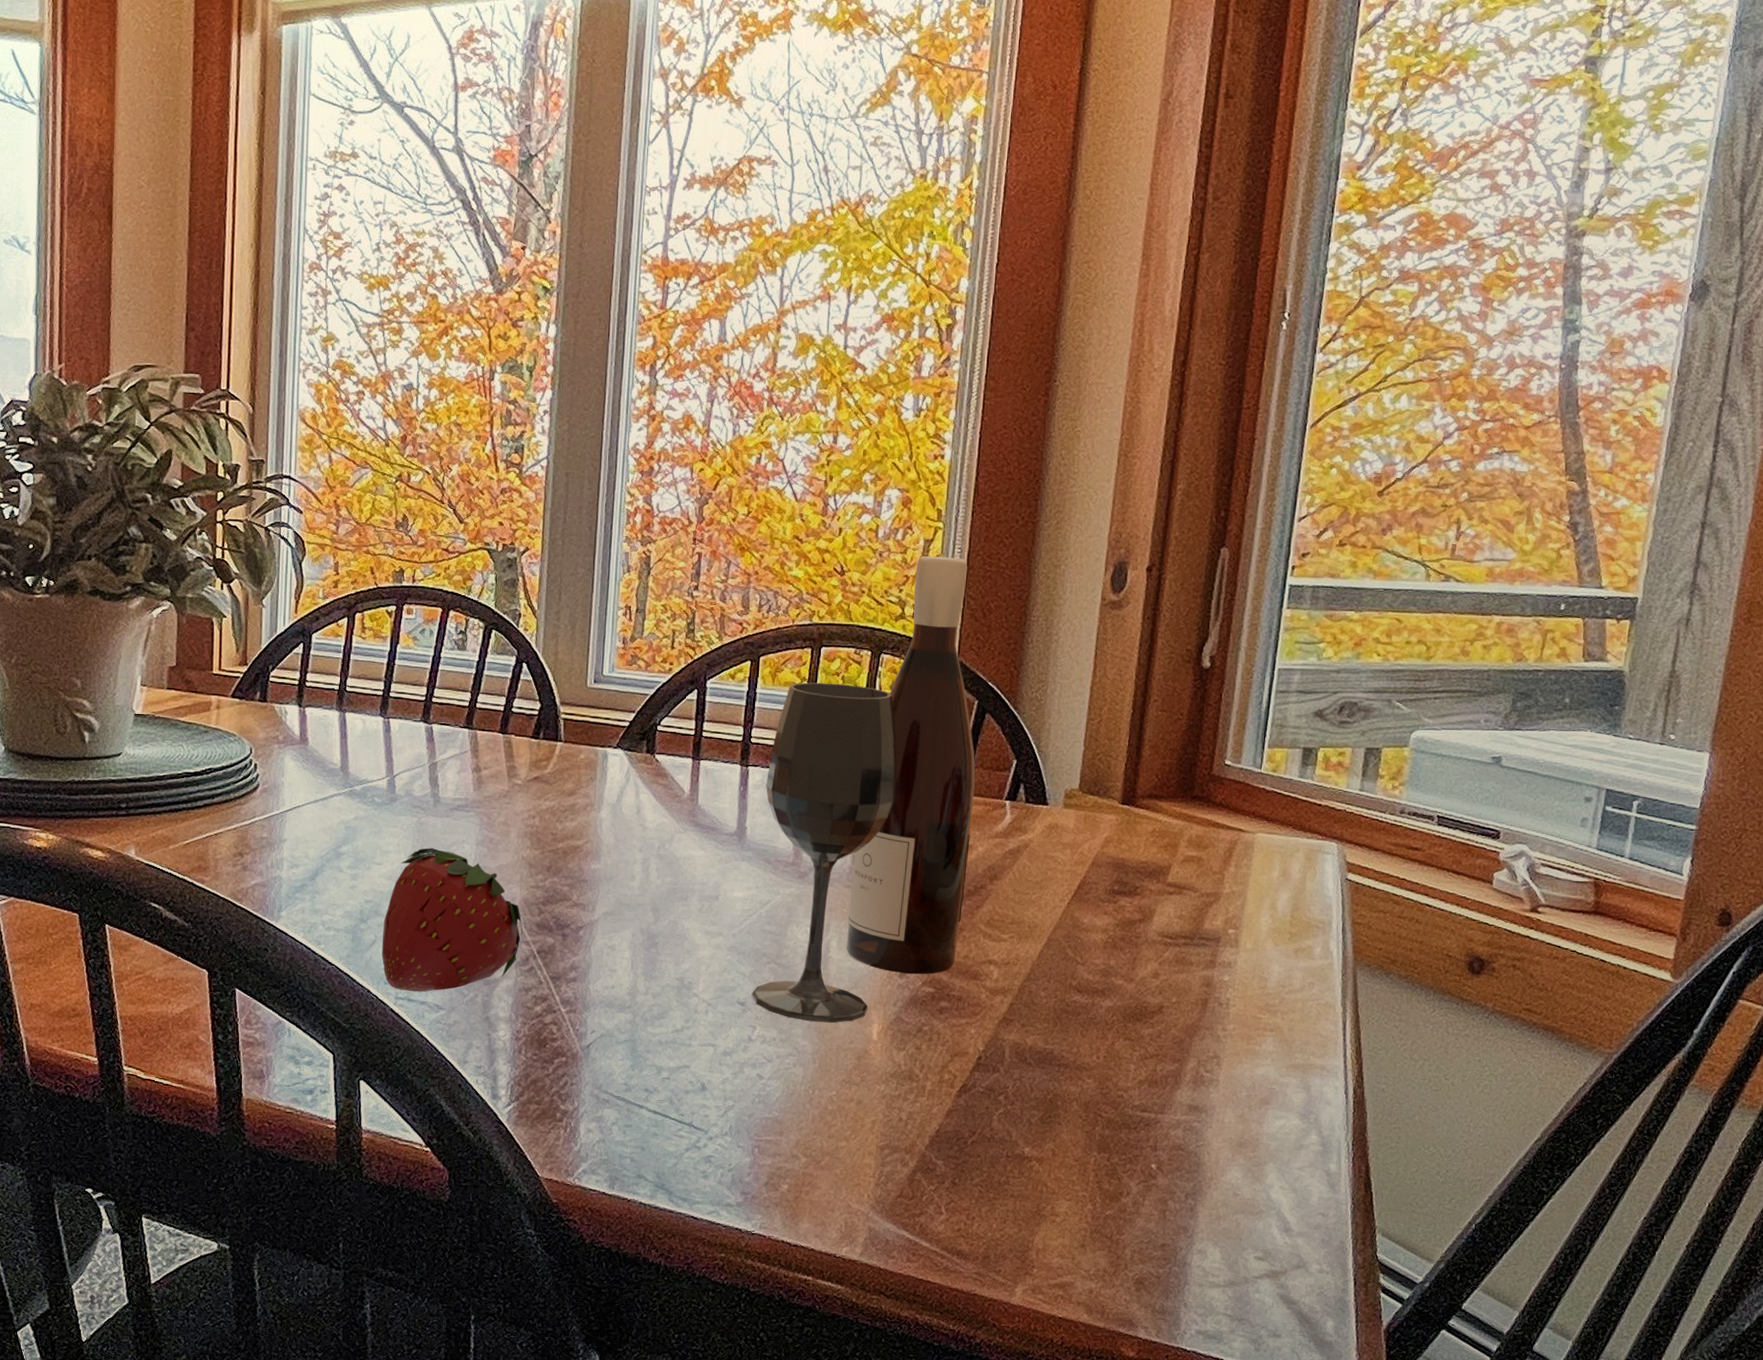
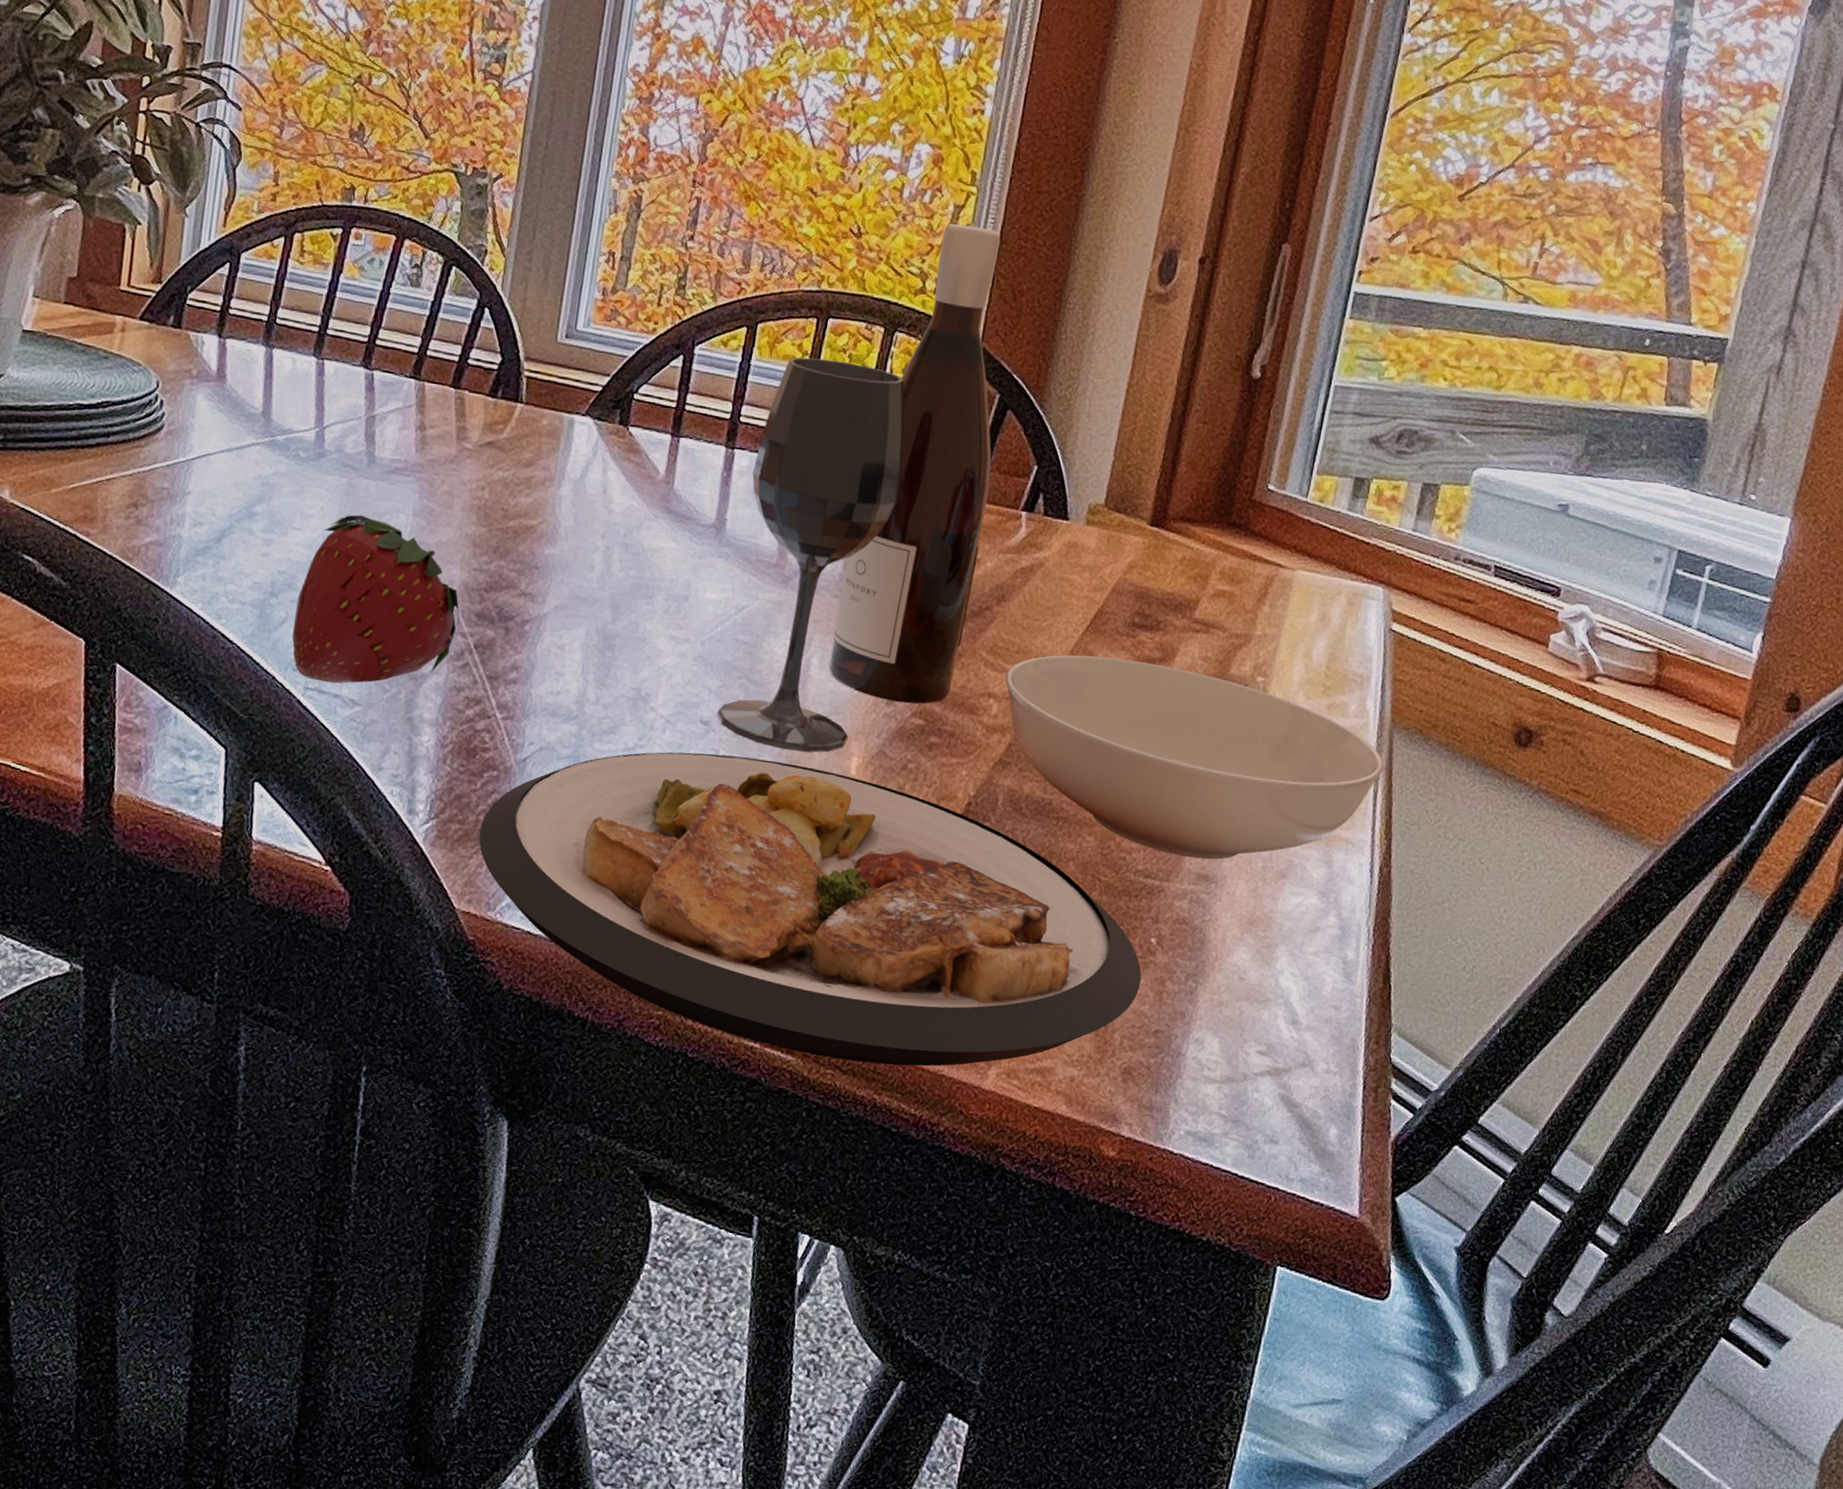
plate: none [554,1029,1146,1288] -> present [478,752,1142,1067]
bowl: none [1003,921,1351,1093] -> present [1005,654,1385,860]

